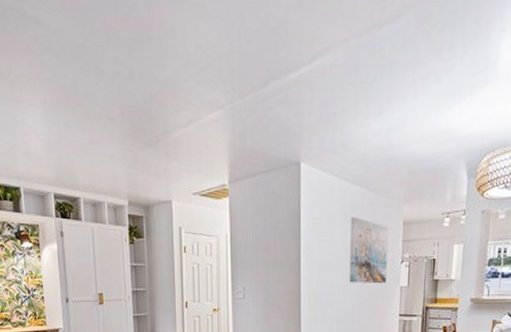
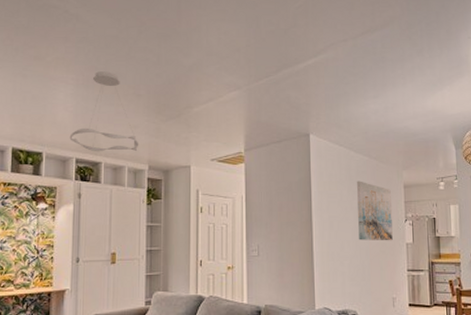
ceiling light: none [45,90,117,186] -> present [69,71,139,152]

